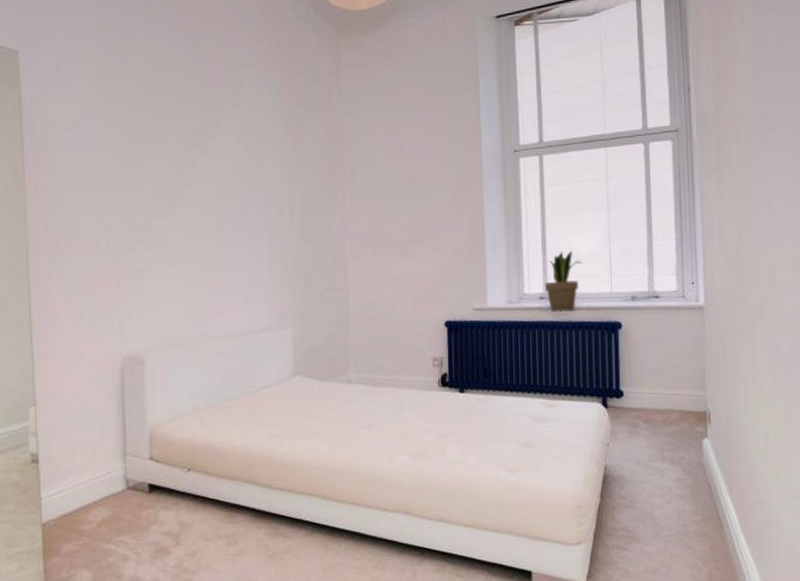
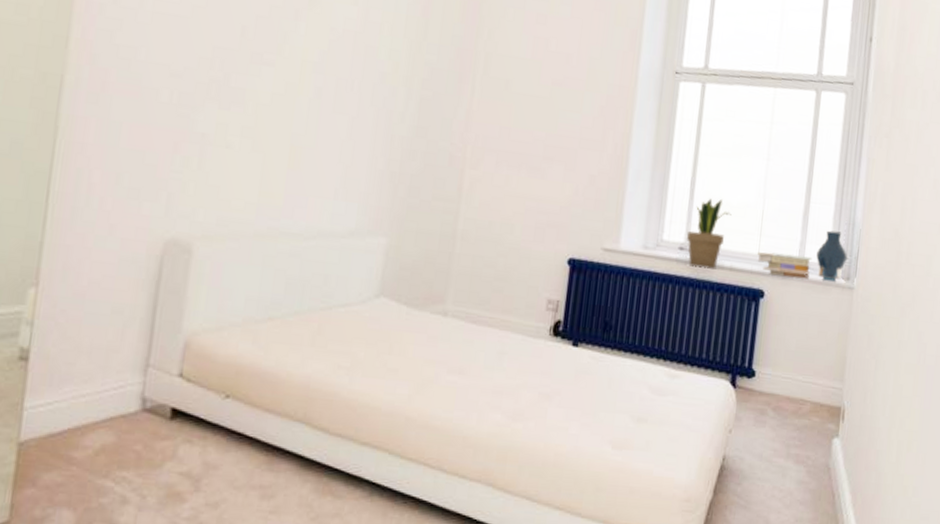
books: none [610,287,661,308] -> present [756,252,812,280]
vase: none [665,261,694,307] -> present [816,230,847,283]

